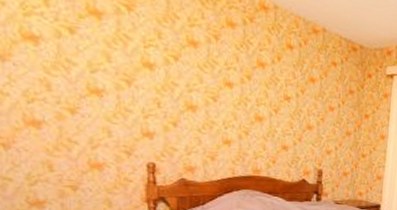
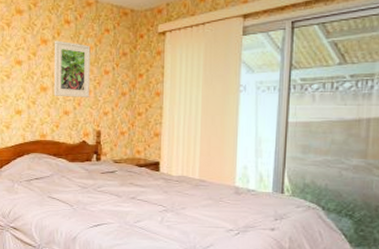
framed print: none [271,65,315,134] -> present [53,40,91,97]

